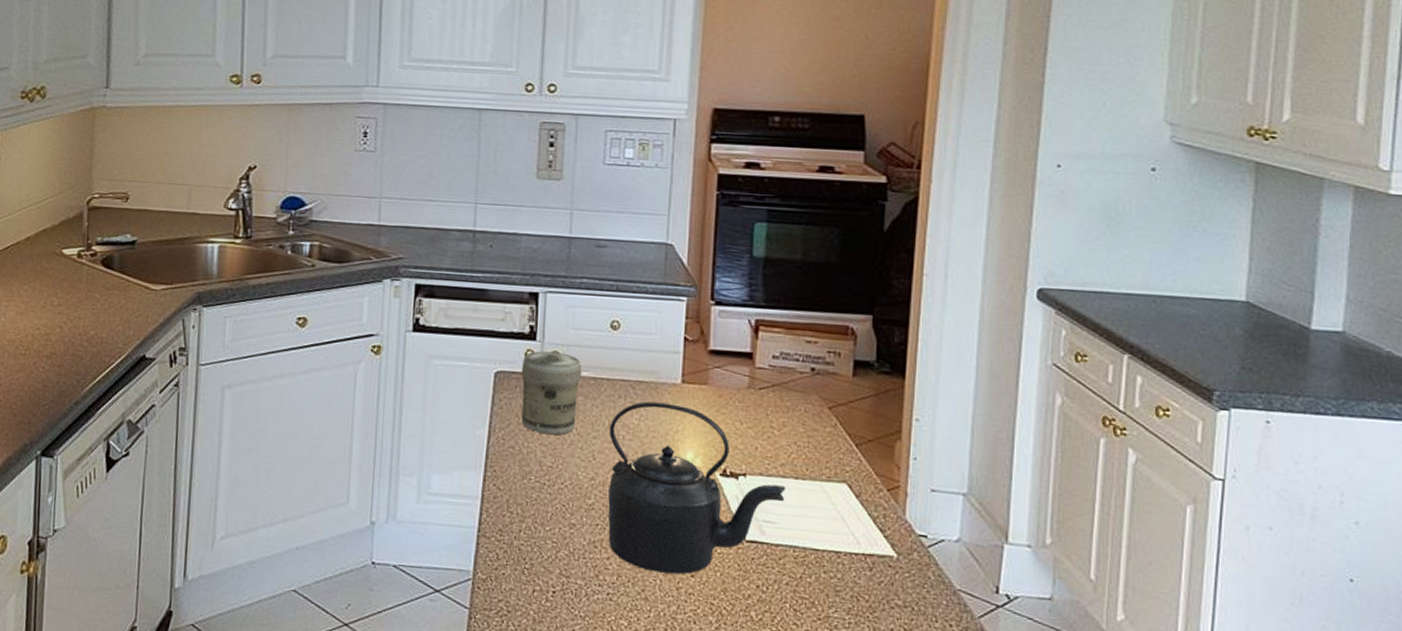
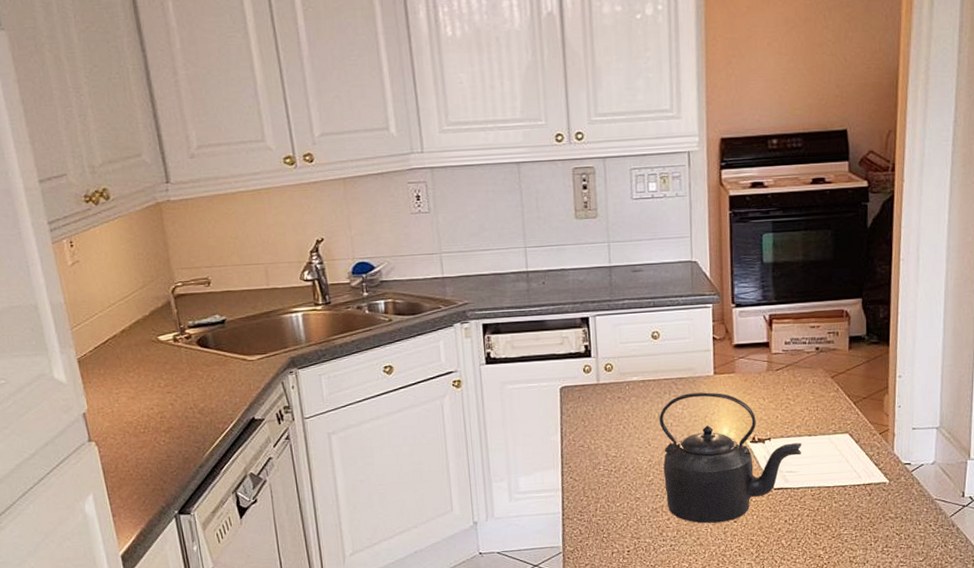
jar: present [521,351,582,435] -> none [582,364,632,432]

